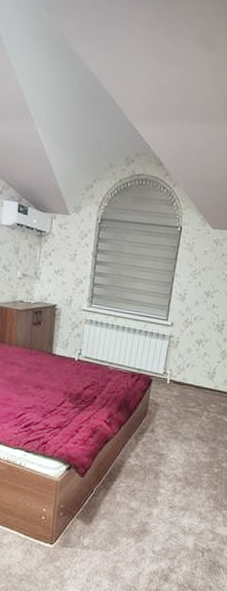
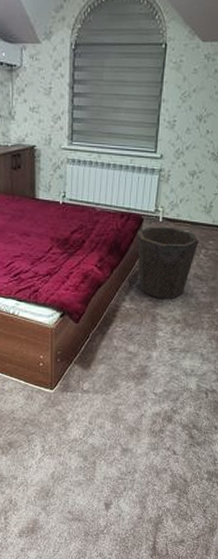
waste bin: none [145,387,202,458] -> present [136,226,199,299]

